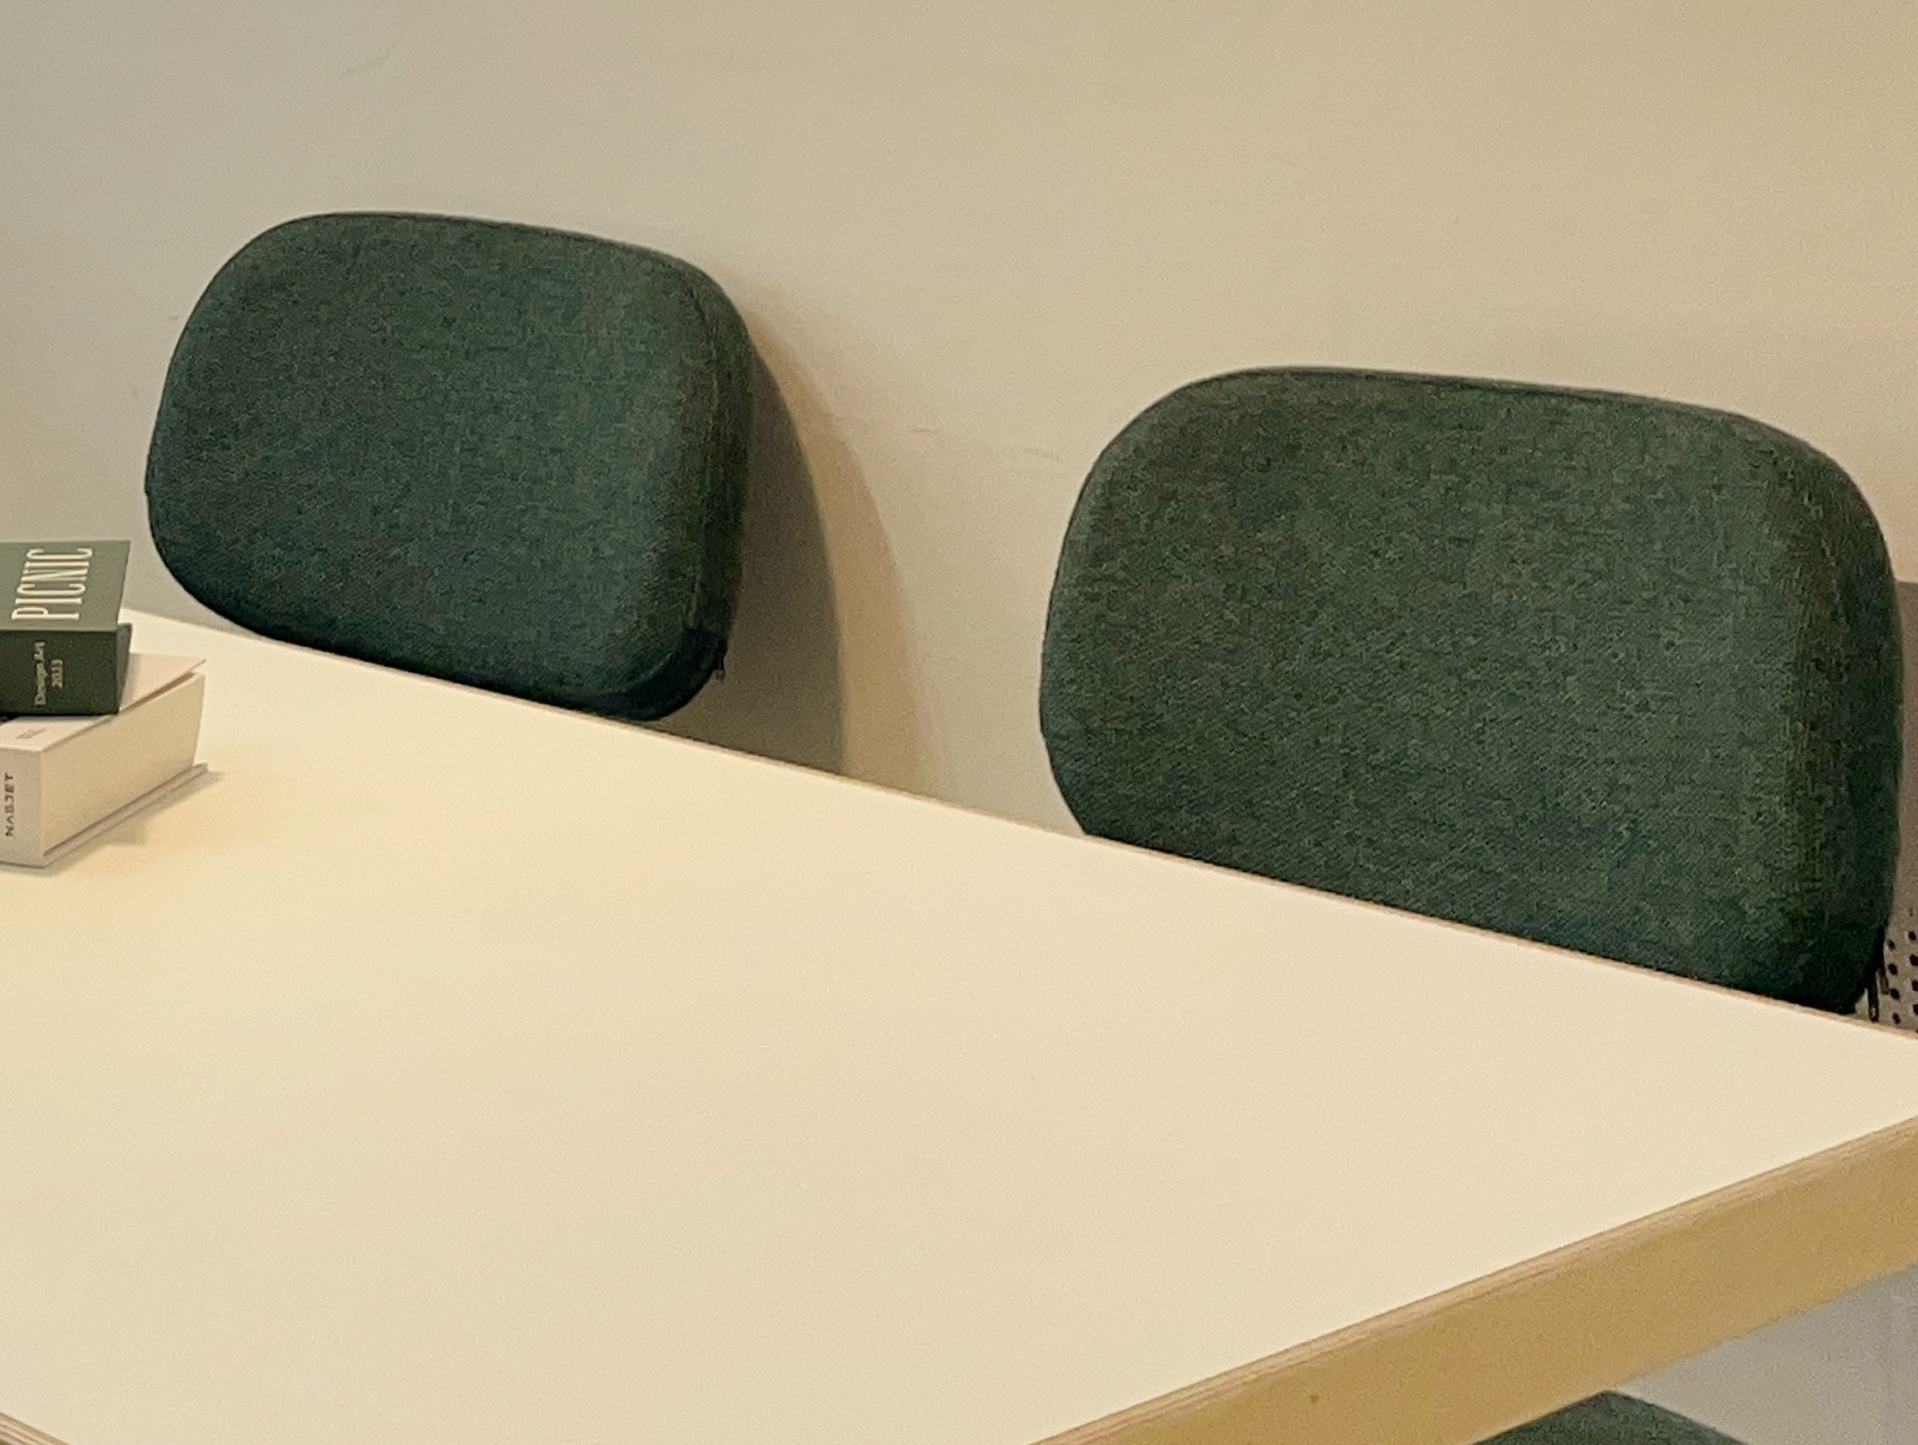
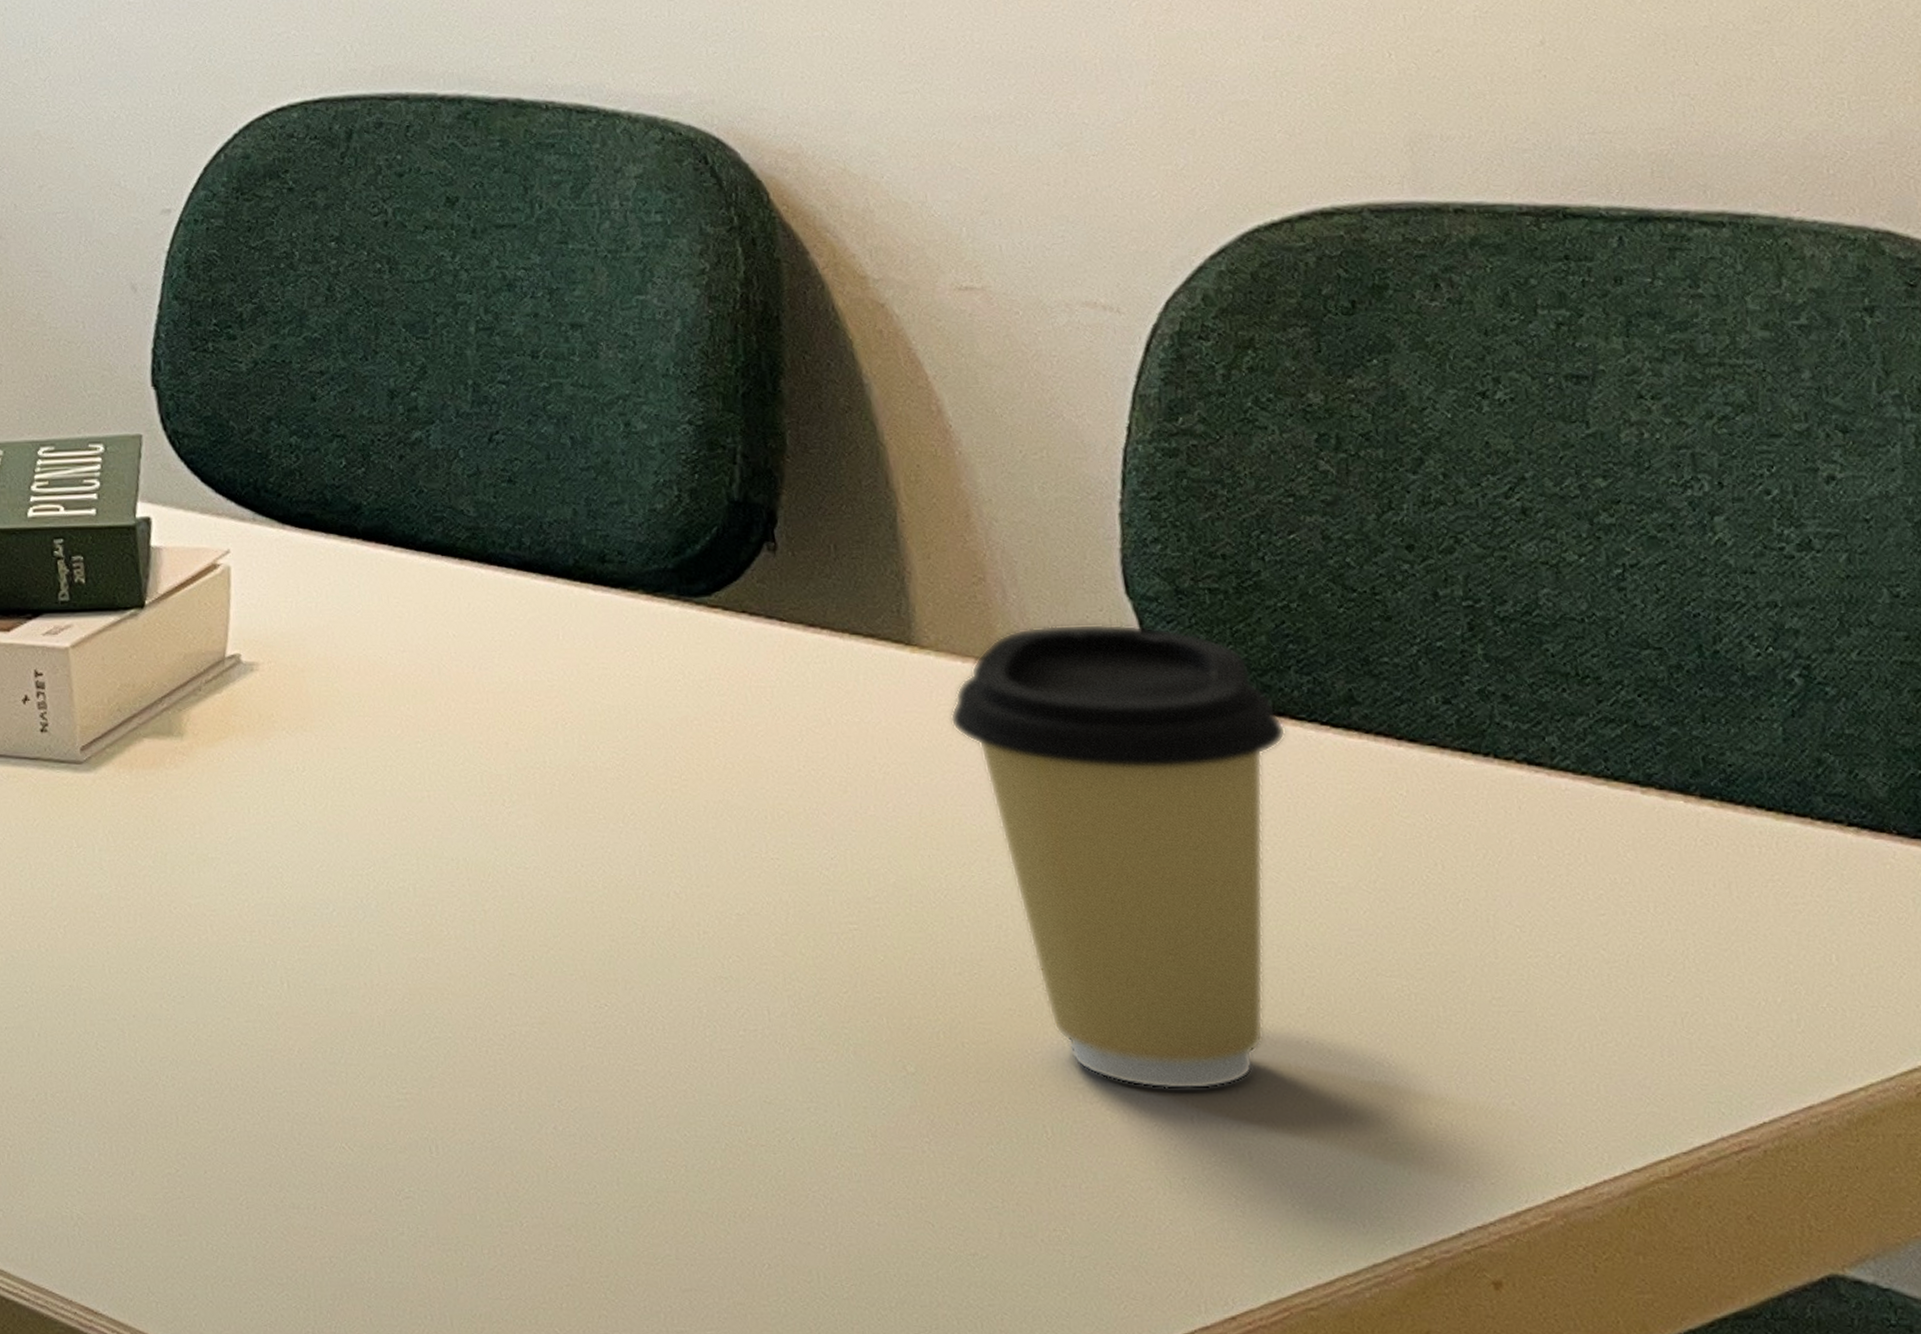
coffee cup: none [870,759,1173,1210] -> present [950,623,1286,1090]

